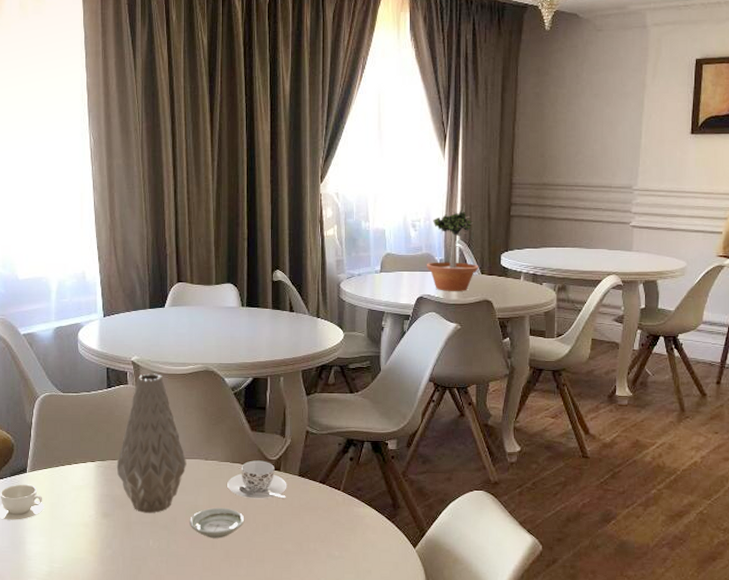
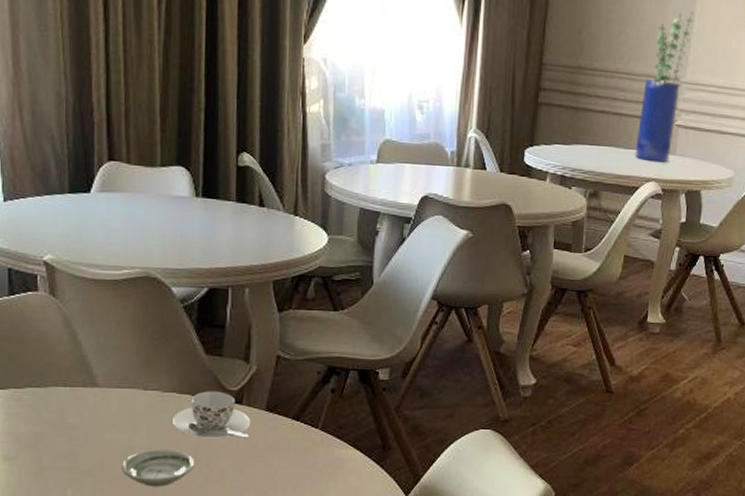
vase: present [116,373,187,513] -> none [22,278,119,456]
potted tree: present [427,204,479,291] -> none [435,85,498,192]
vase: none [596,130,641,259] -> present [635,11,694,163]

